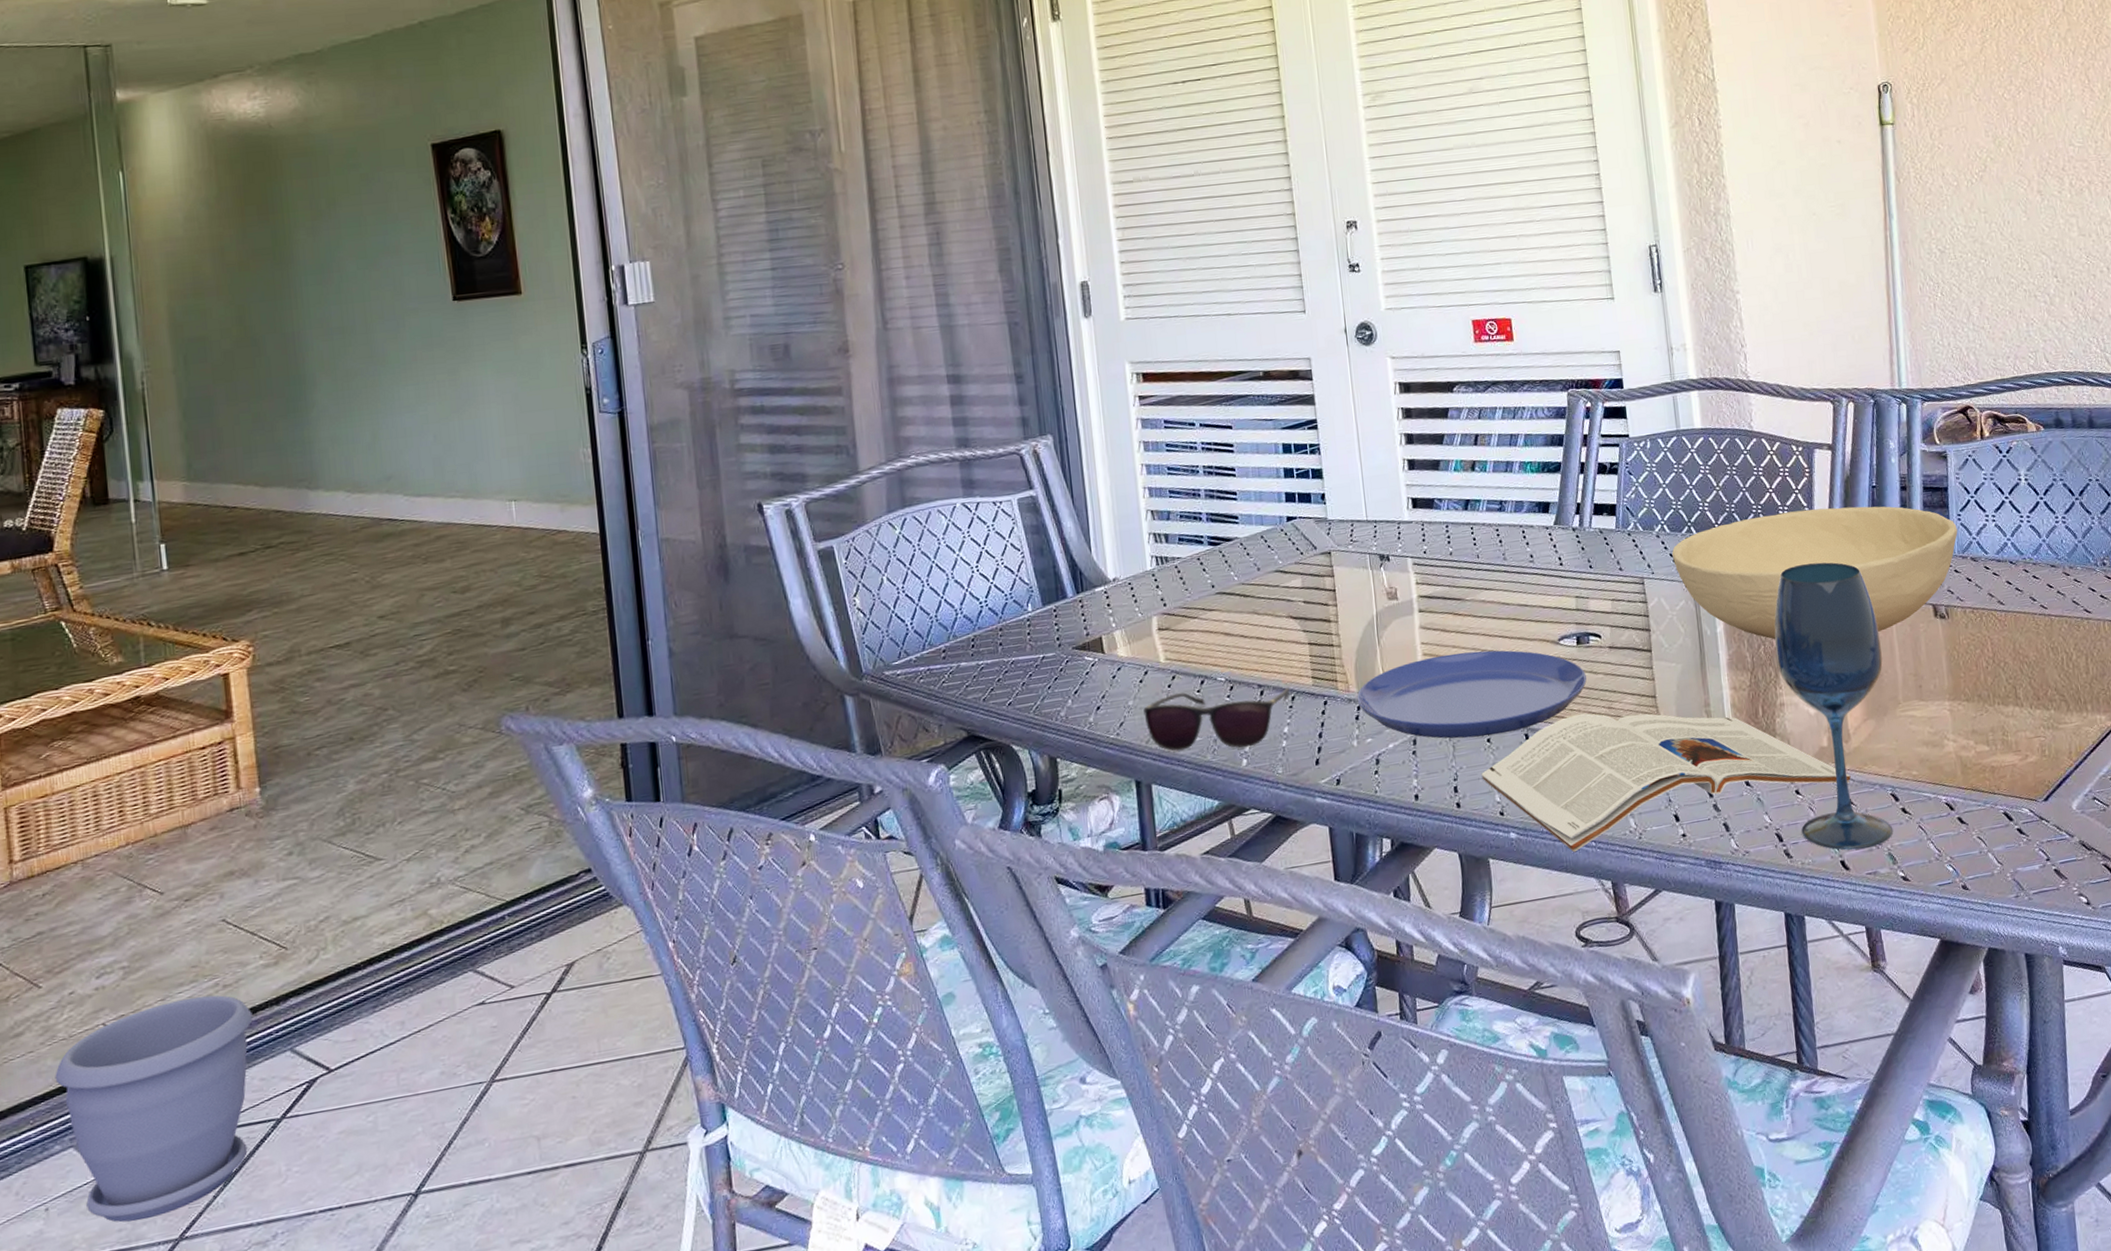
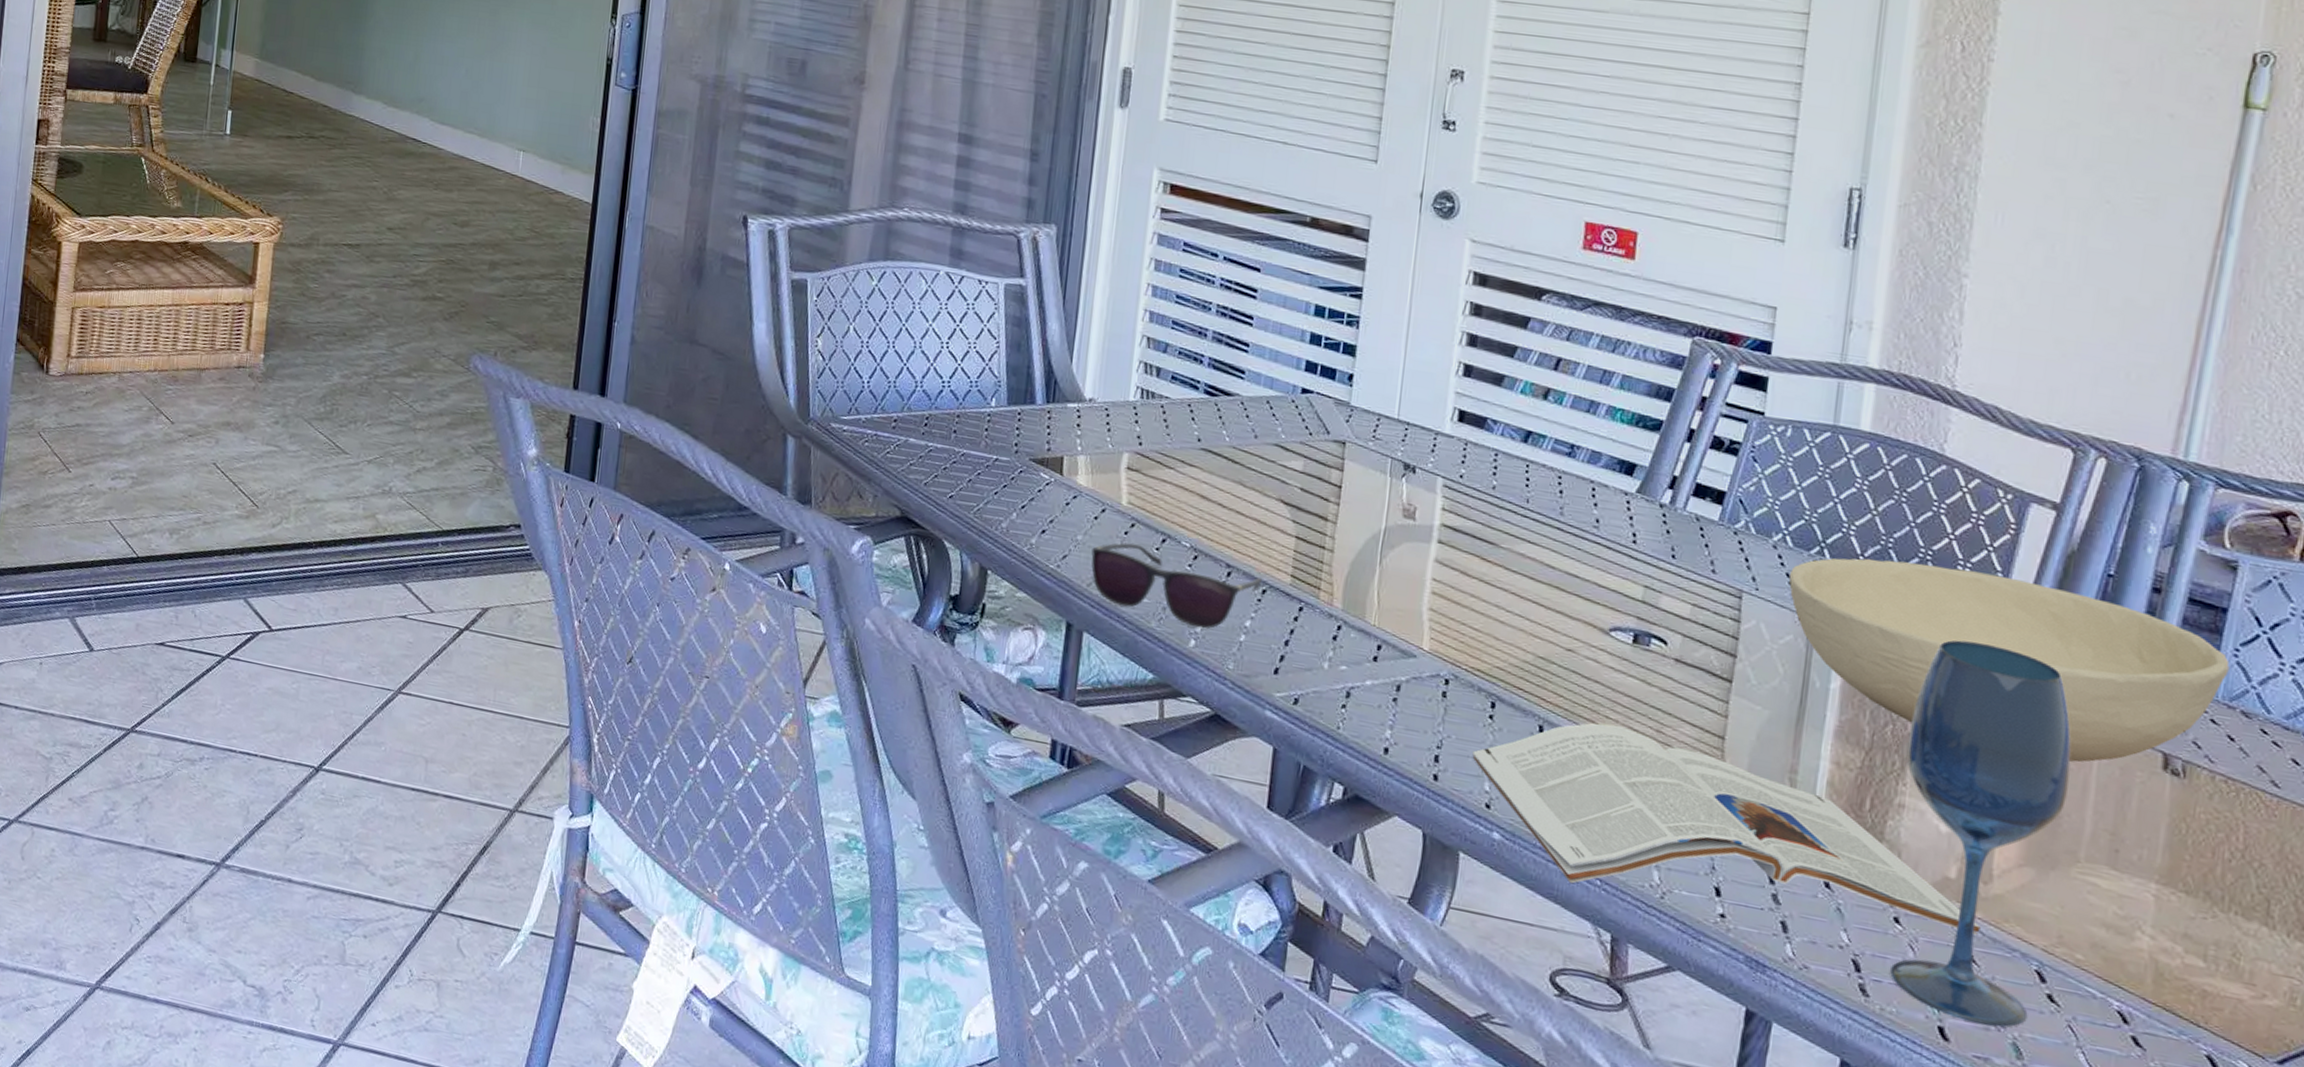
flowerpot: present [55,995,253,1223] -> none [66,519,221,705]
plate: present [1356,650,1587,739] -> none [1339,595,1636,719]

